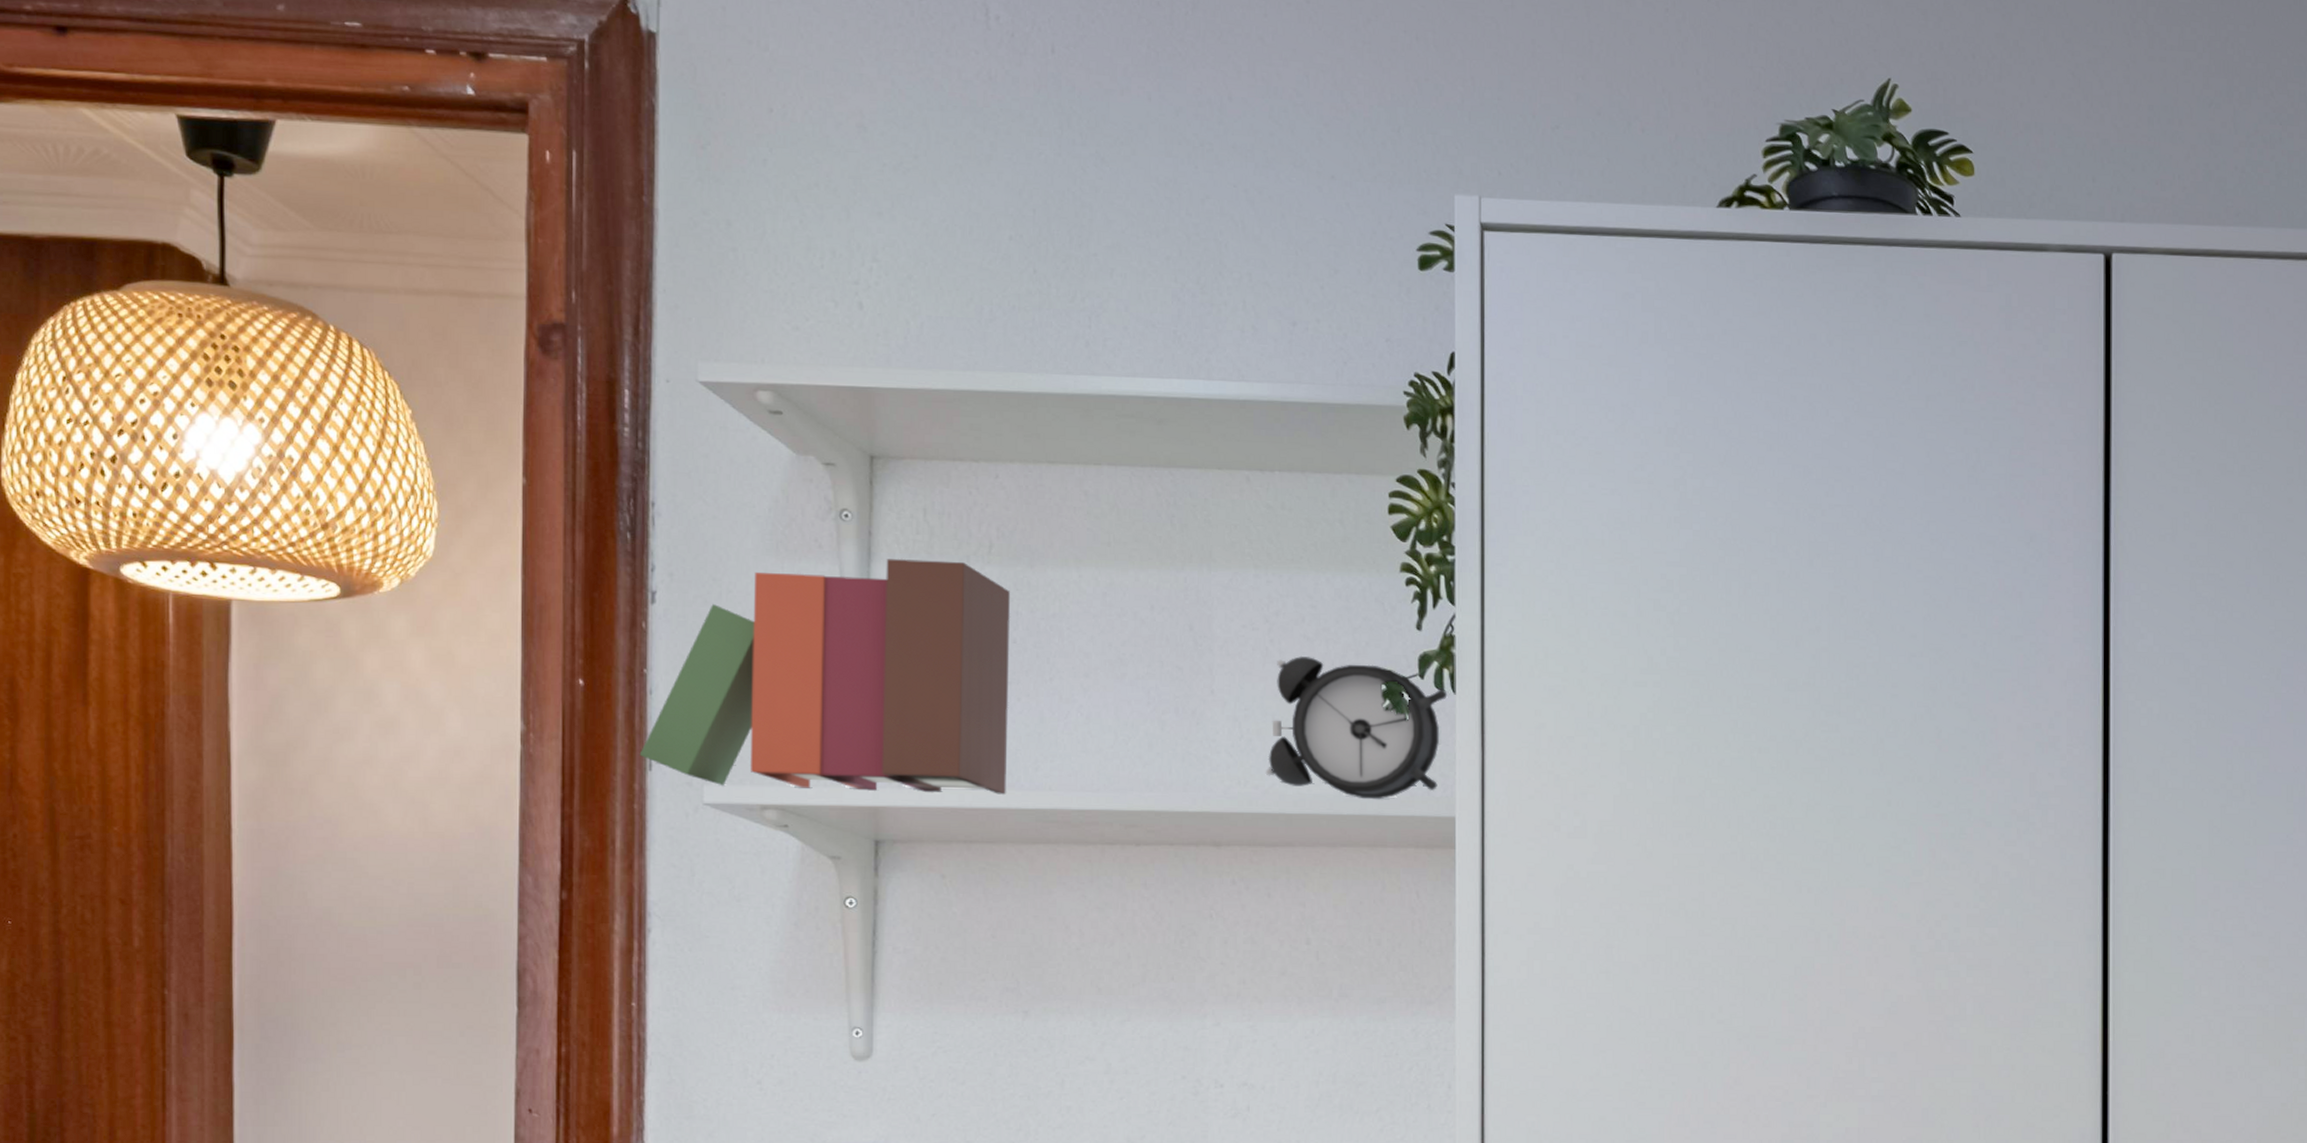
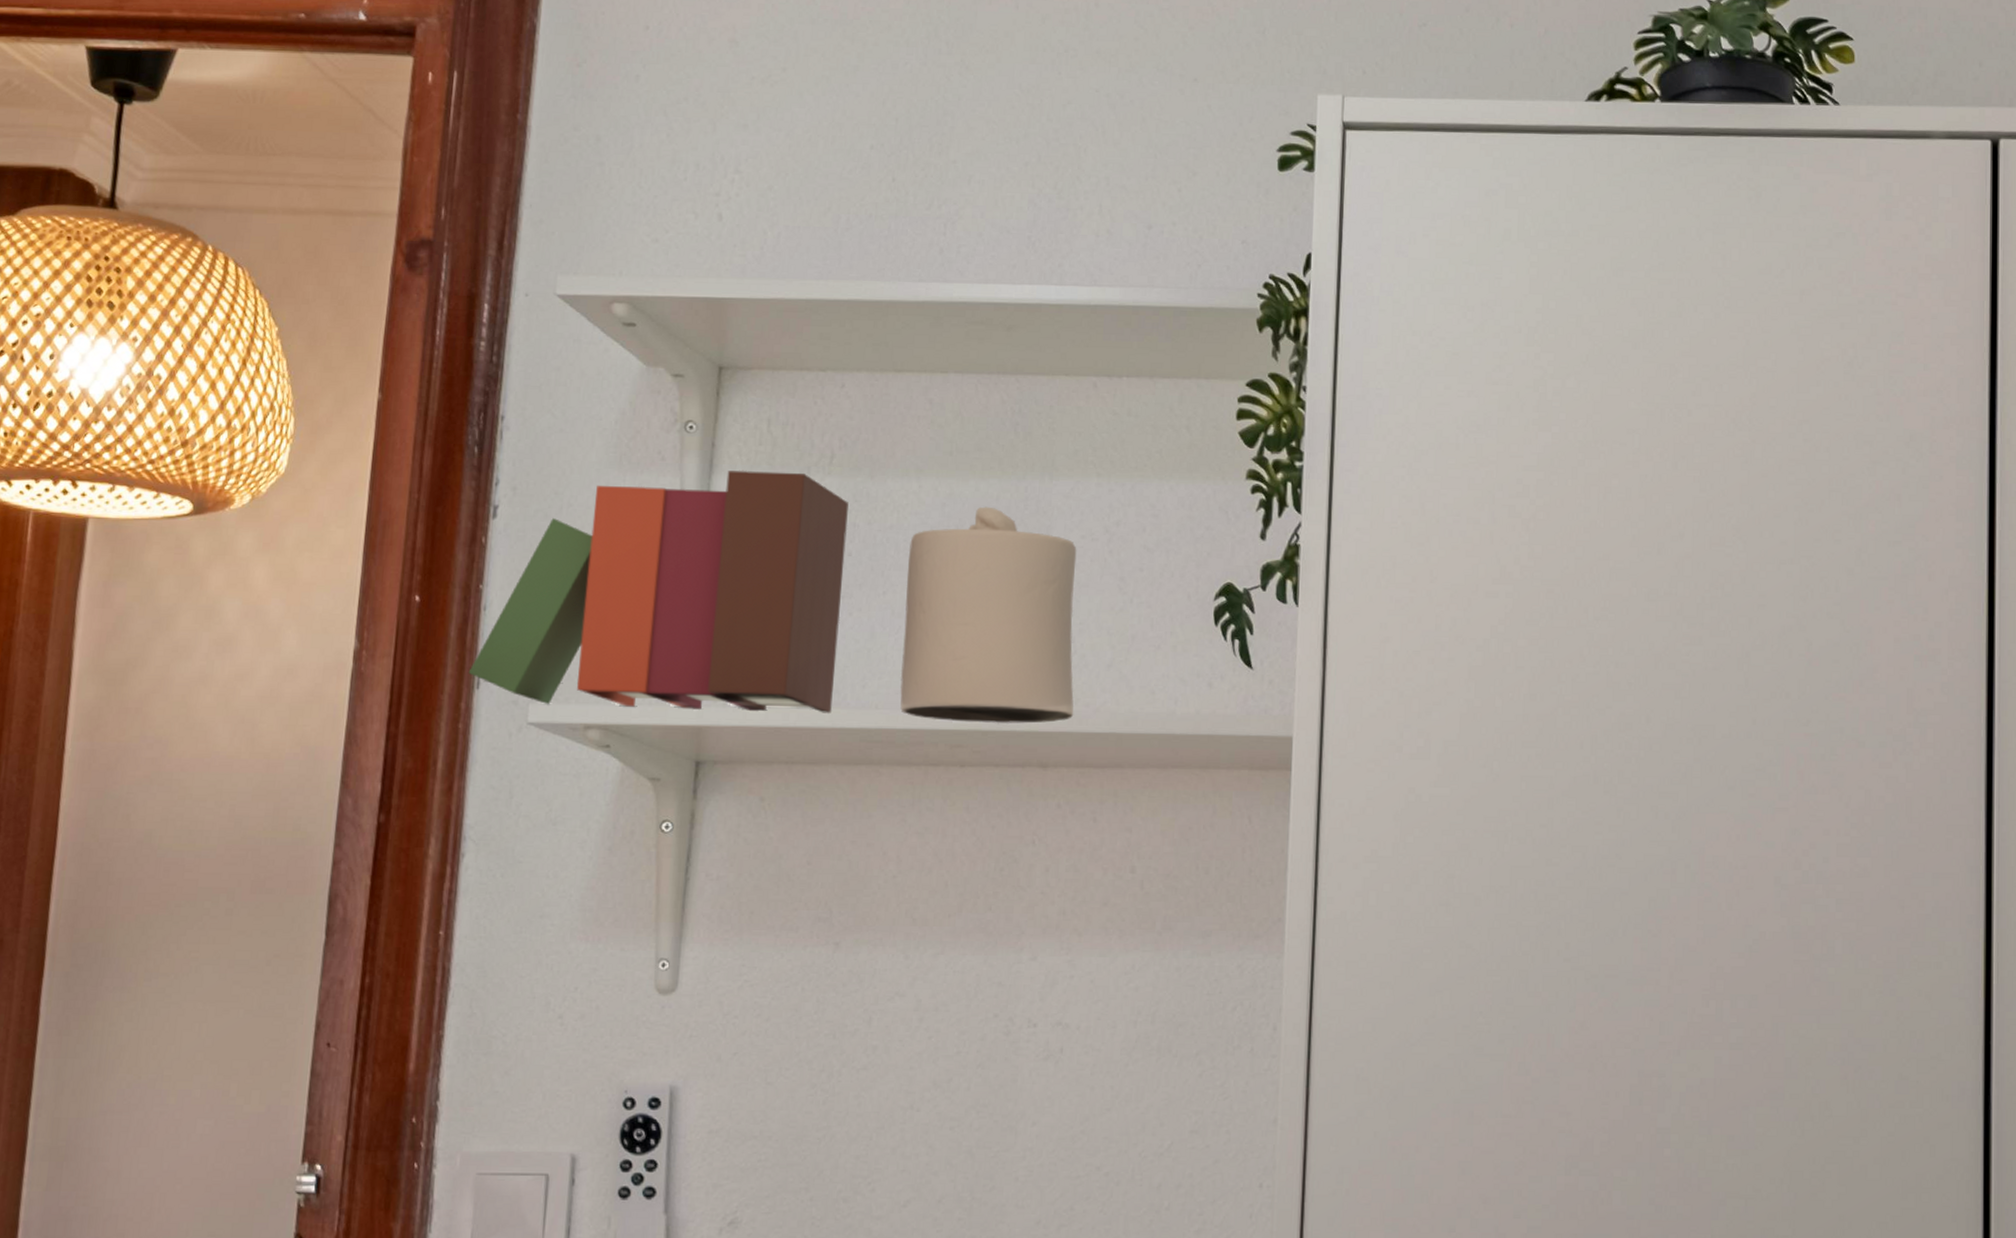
candle: none [1072,596,1244,805] -> present [900,506,1077,724]
alarm clock: present [1265,655,1448,800] -> none [1097,567,1290,718]

